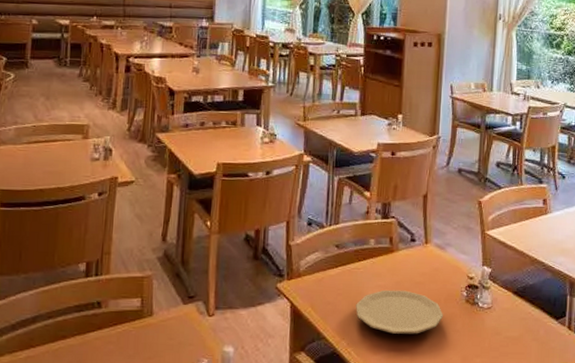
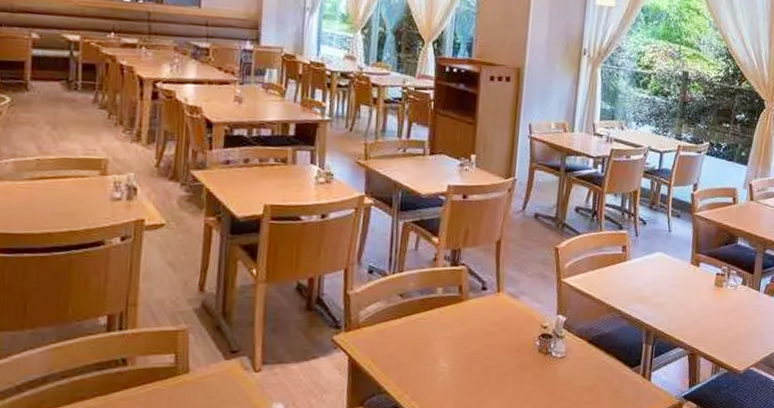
plate: present [356,290,443,334] -> none [420,340,514,386]

